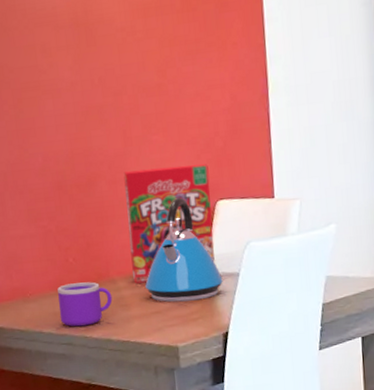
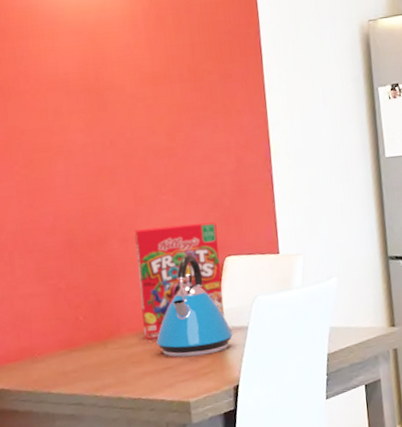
mug: present [57,282,113,327] -> none [67,339,124,386]

